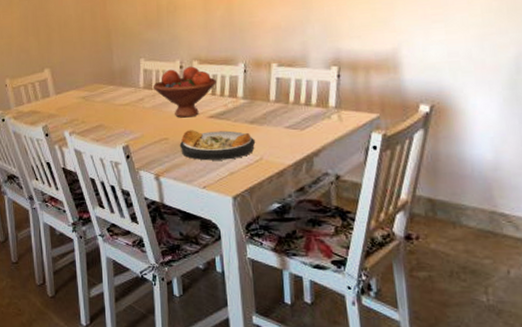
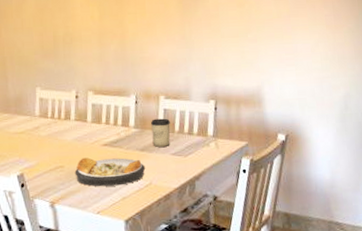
fruit bowl: present [152,66,216,118] -> none [48,96,110,146]
cup: none [262,88,284,119] -> present [151,118,170,147]

